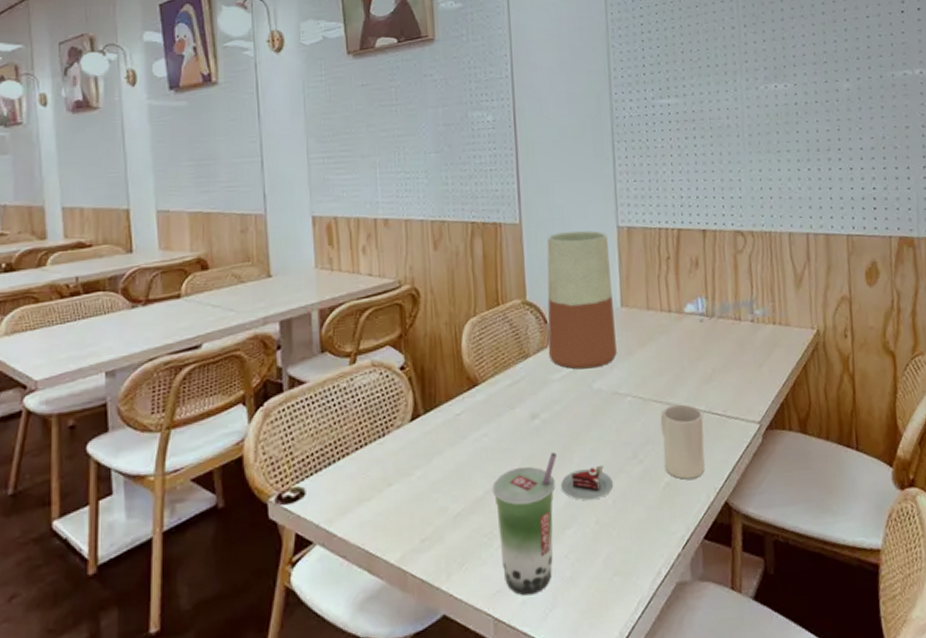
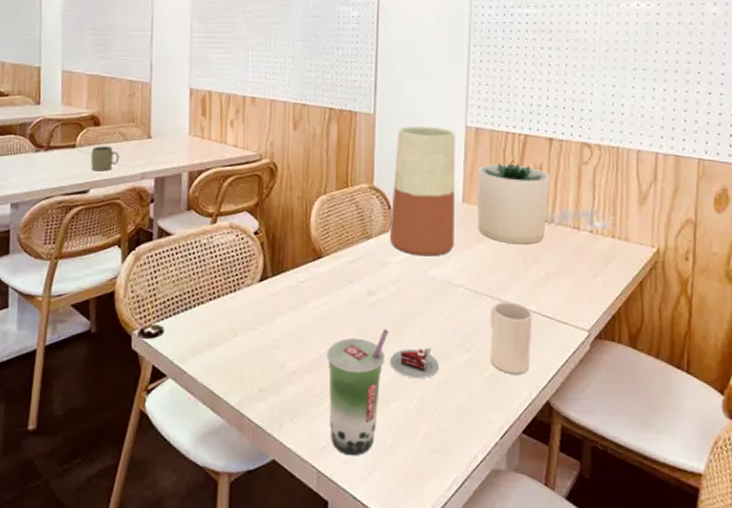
mug: none [200,291,236,322] -> present [90,146,120,171]
planter: none [634,259,709,344] -> present [477,163,551,245]

